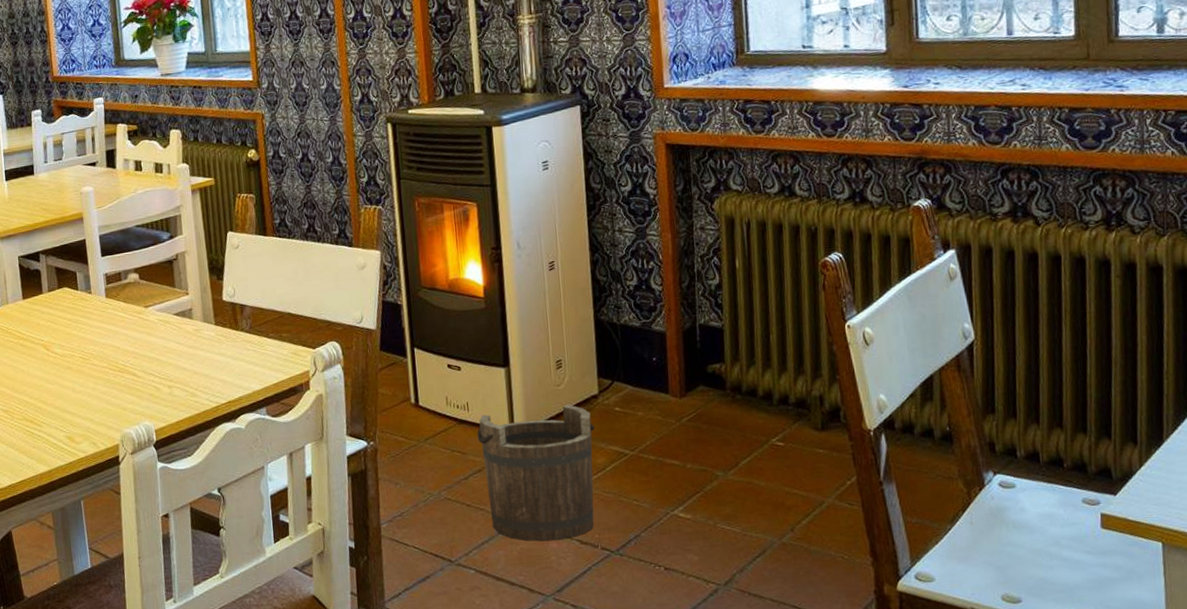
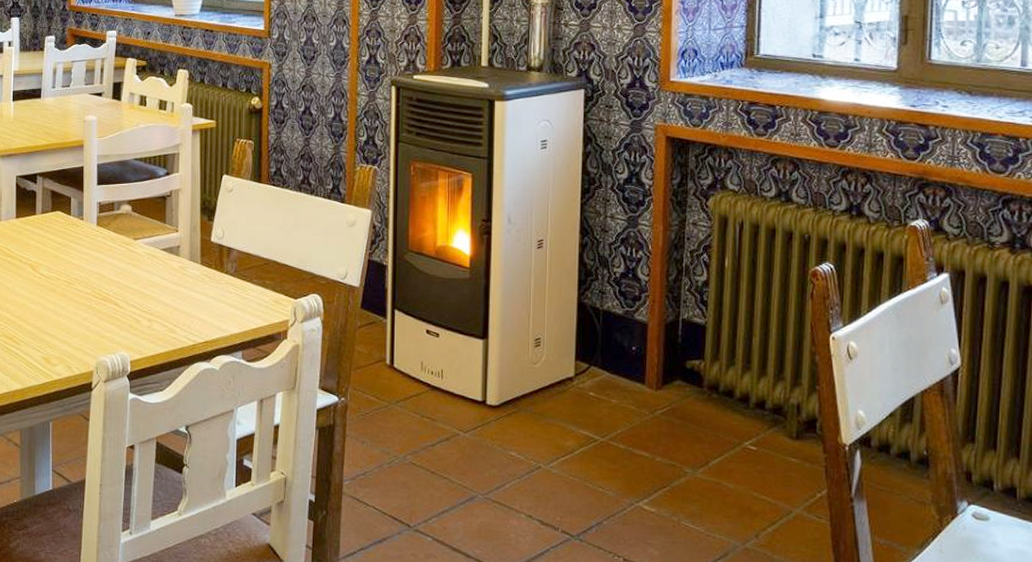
wooden bucket: present [477,404,595,541] -> none [448,384,568,518]

